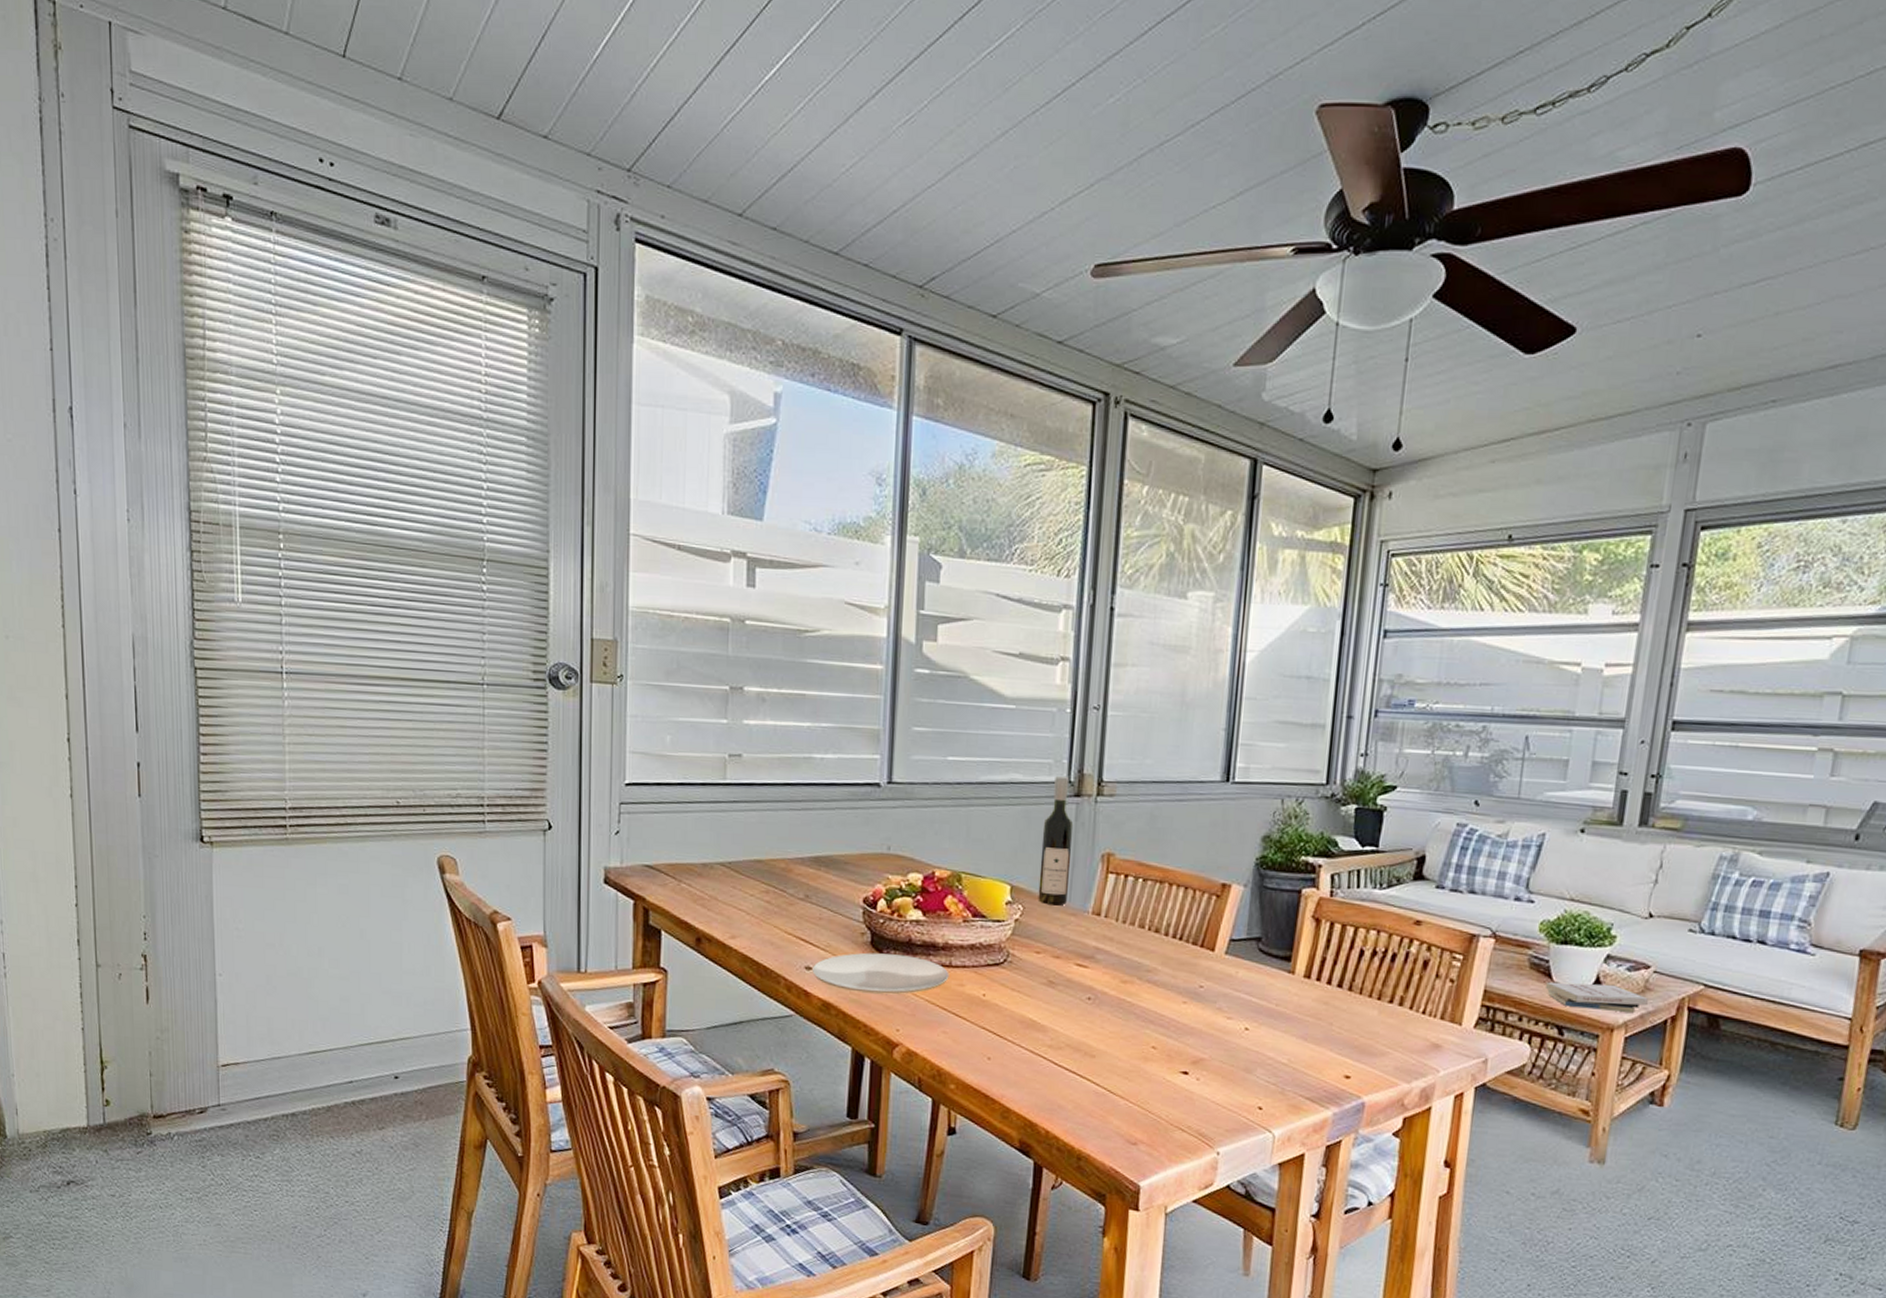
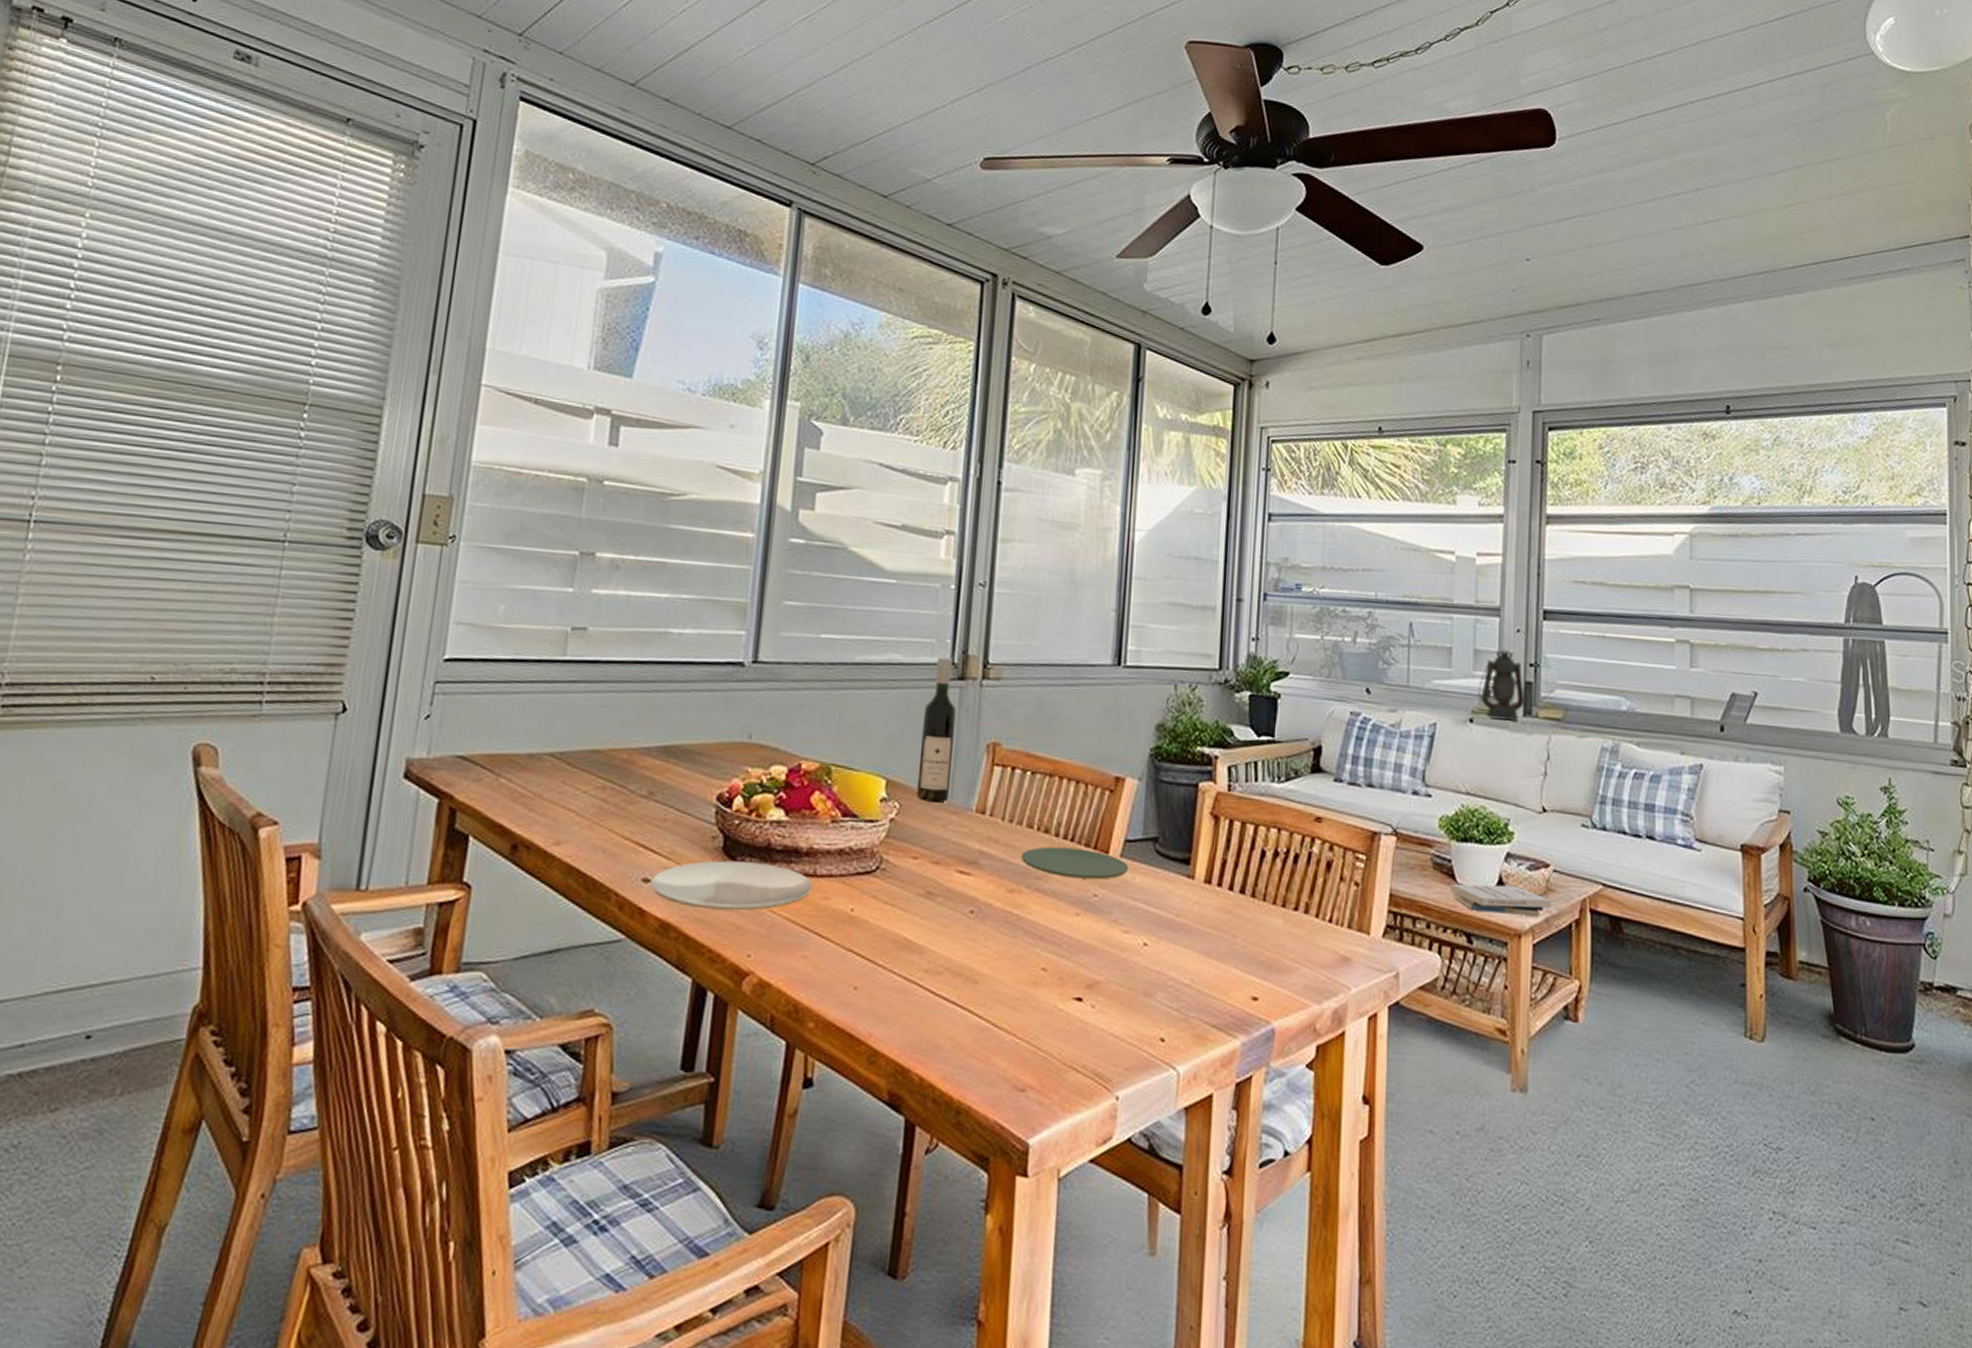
plate: none [1133,944,1234,973] -> present [1020,846,1129,880]
lantern: none [1592,761,1643,831] -> present [1478,649,1525,721]

